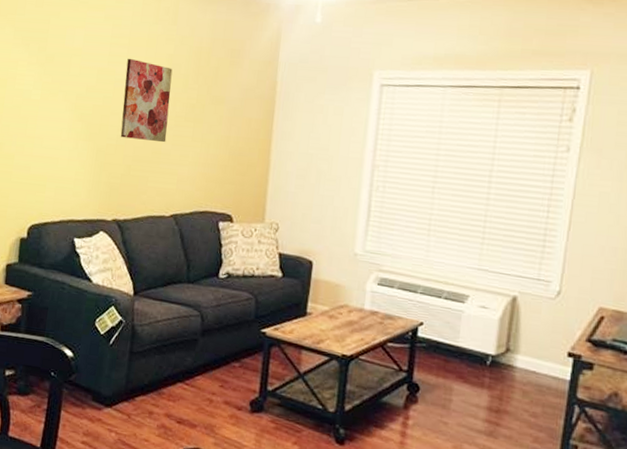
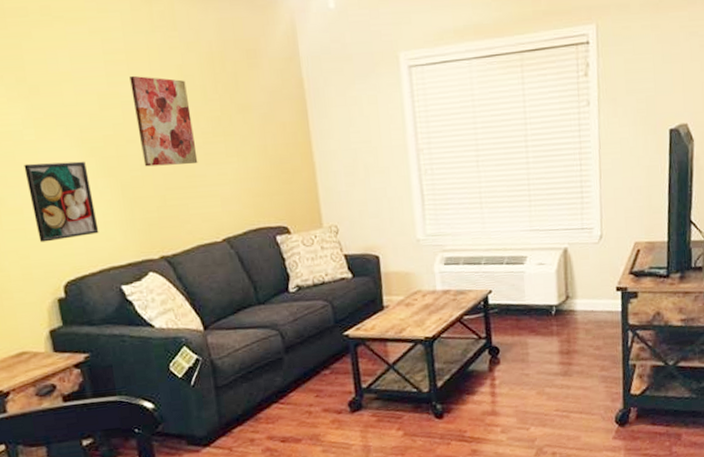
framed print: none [20,118,73,188] -> present [24,161,99,242]

